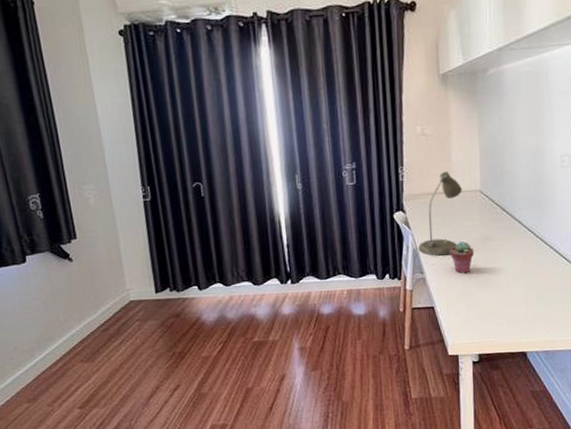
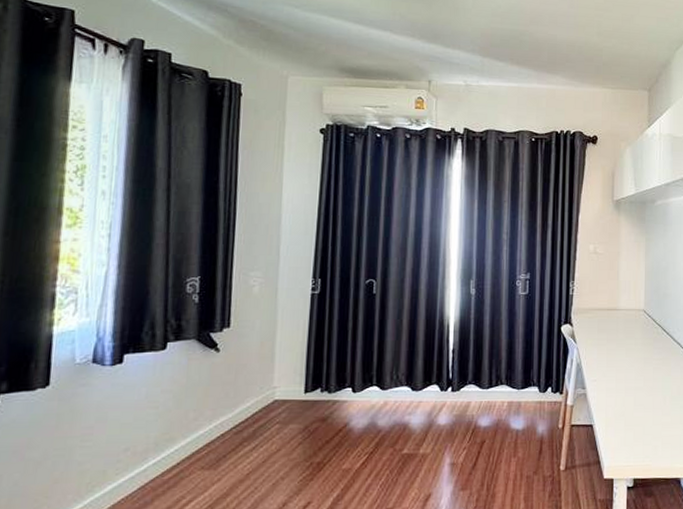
desk lamp: present [418,171,462,256] -> none [582,289,627,372]
potted succulent: present [450,241,474,274] -> none [612,359,634,392]

